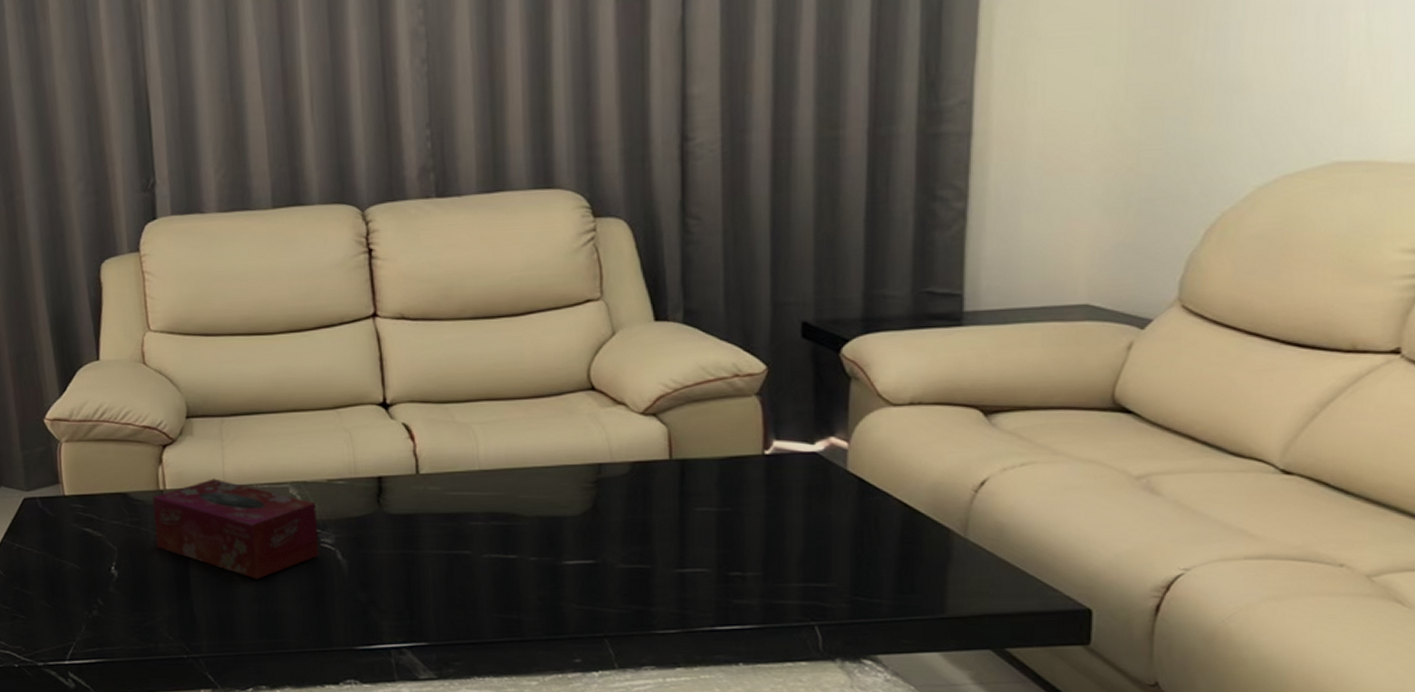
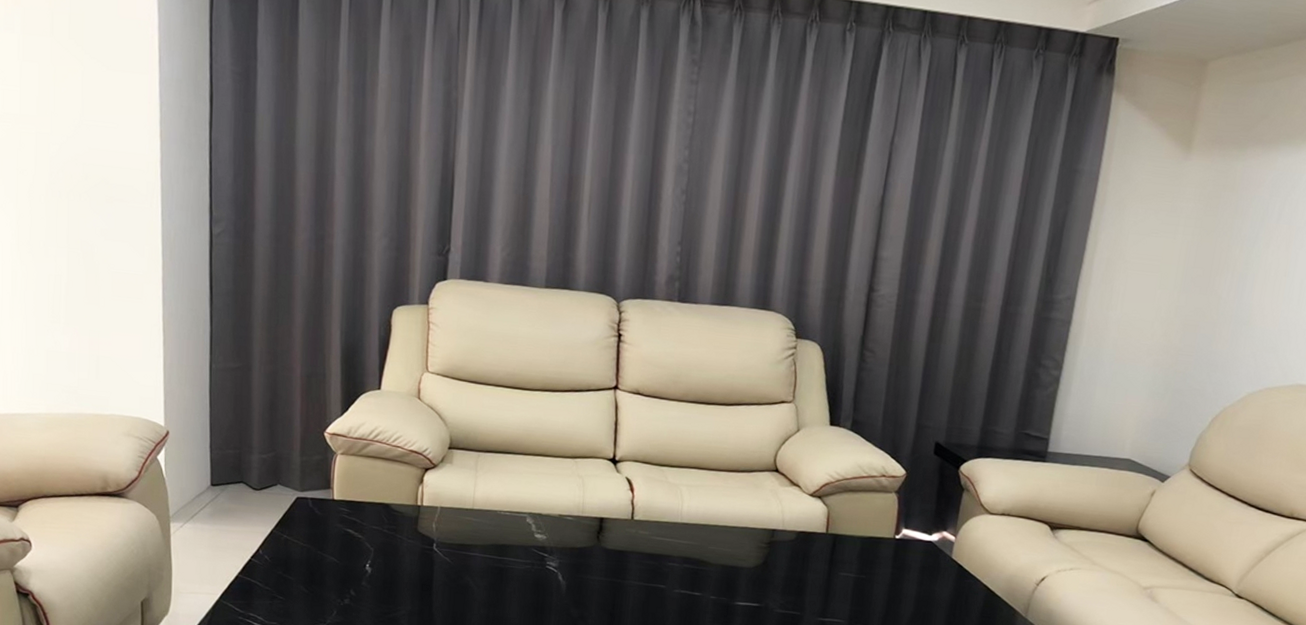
tissue box: present [152,478,320,579] -> none [408,501,547,589]

